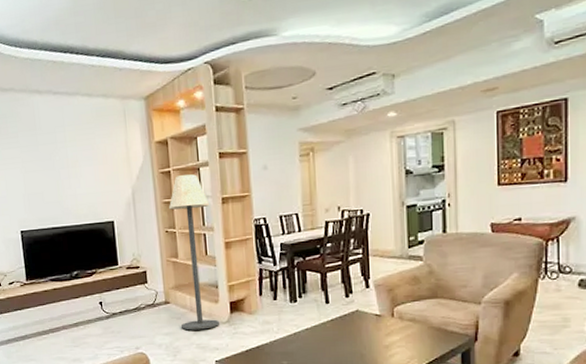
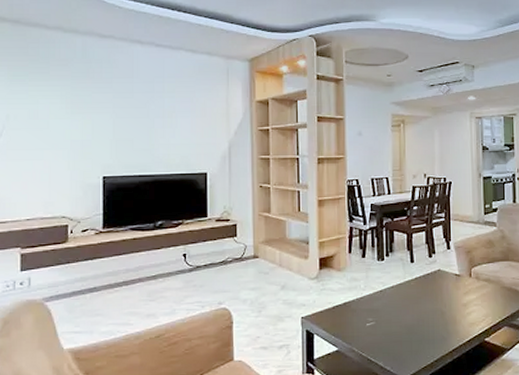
floor lamp: present [169,174,220,331] -> none [265,134,309,286]

